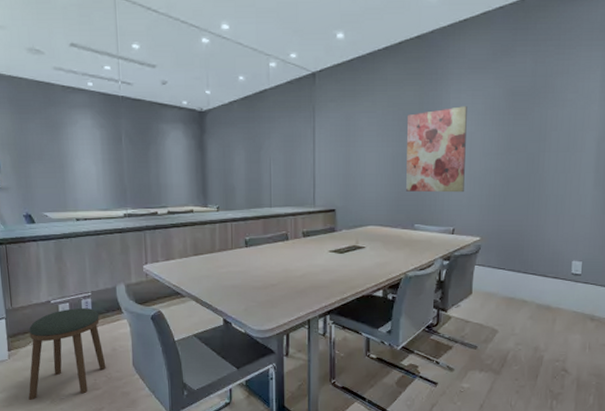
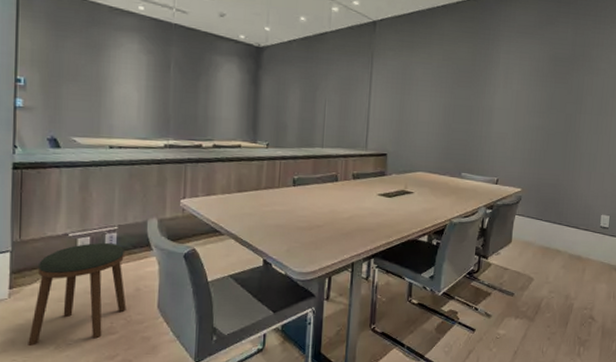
wall art: present [406,106,467,193] -> none [455,66,515,146]

